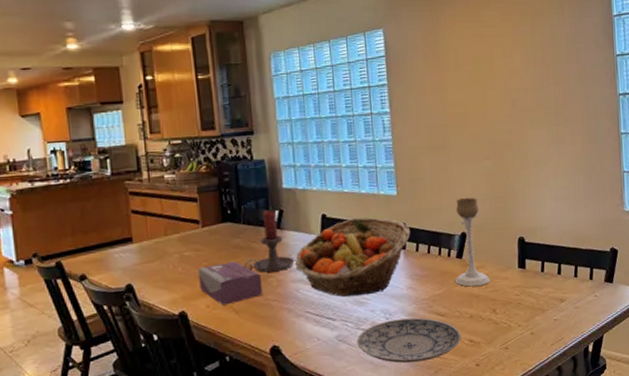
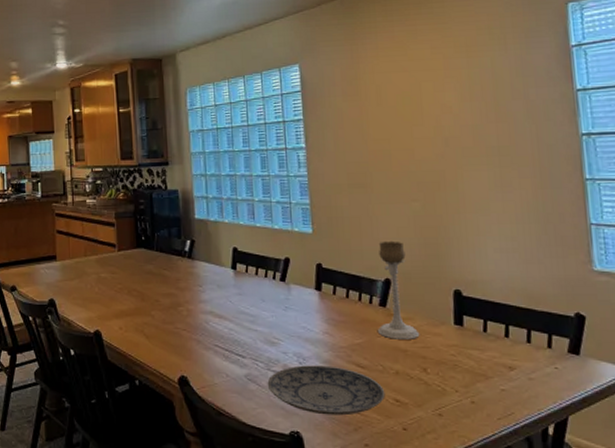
tissue box: present [198,261,262,306] -> none [113,286,172,329]
candle holder: present [243,210,295,273] -> none [155,239,205,301]
fruit basket: present [294,217,411,297] -> none [204,254,327,335]

